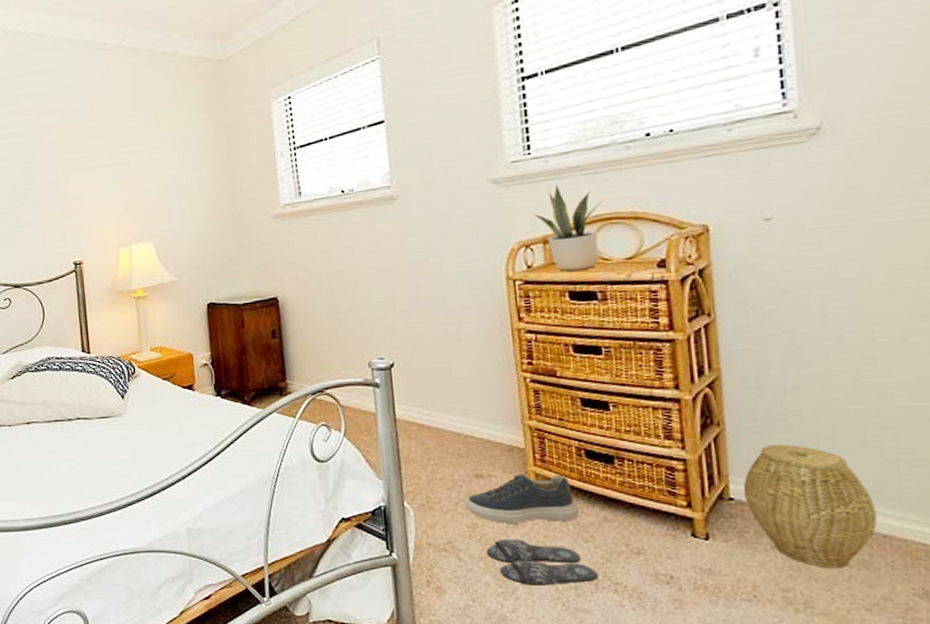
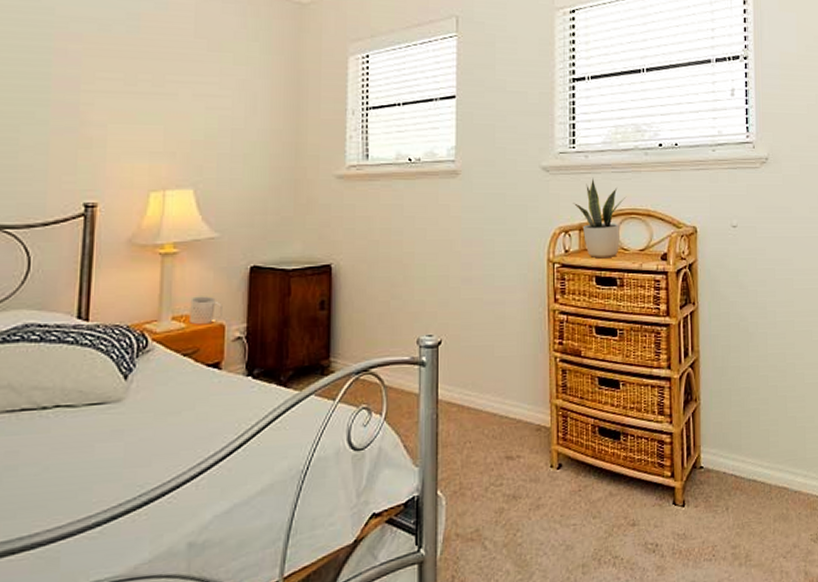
mug: none [162,330,189,355] -> present [188,296,222,325]
shoe: present [464,474,580,524] -> none [494,453,591,506]
slippers: present [487,539,599,586] -> none [510,521,602,569]
woven basket: present [743,445,878,569] -> none [710,417,792,524]

